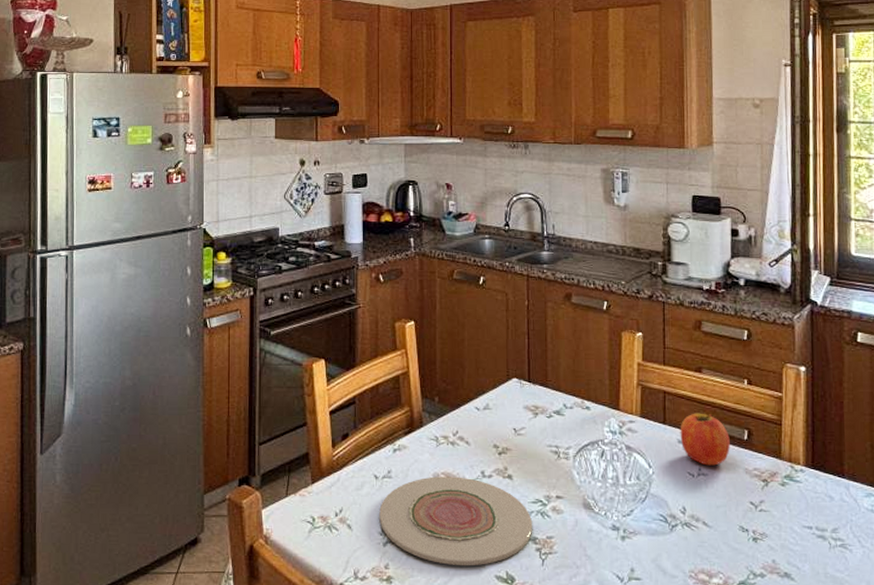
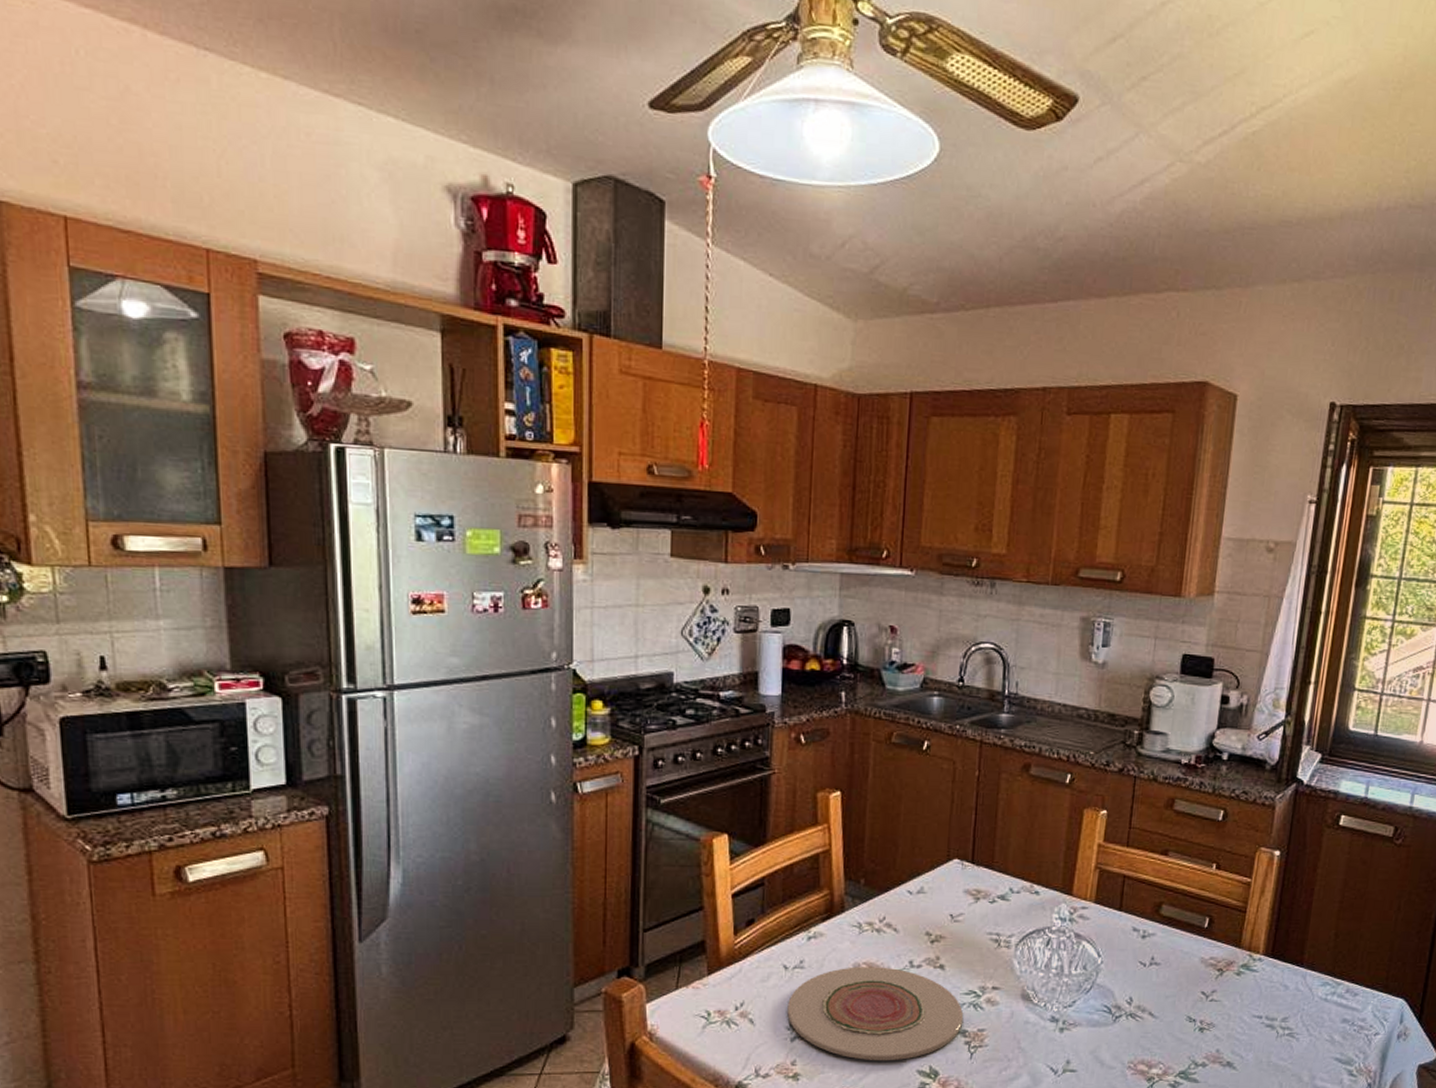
fruit: present [680,413,730,466] -> none [1135,899,1189,955]

